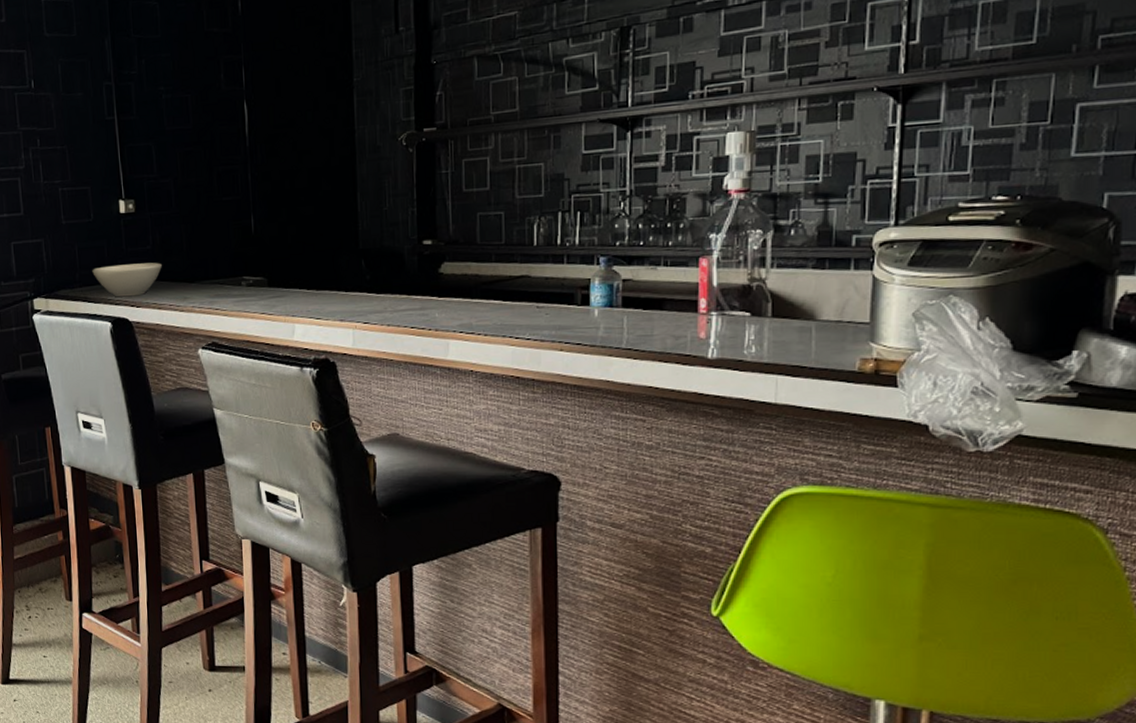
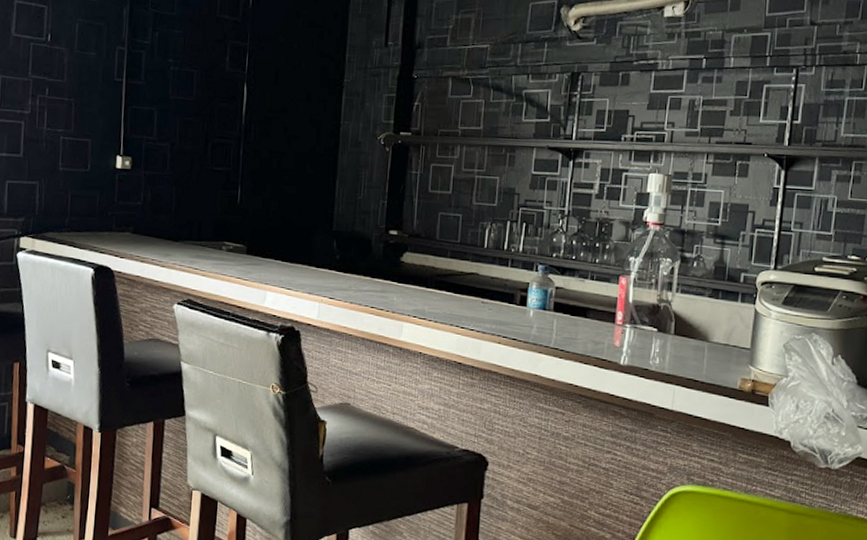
bowl: present [91,262,162,297] -> none [81,215,150,247]

